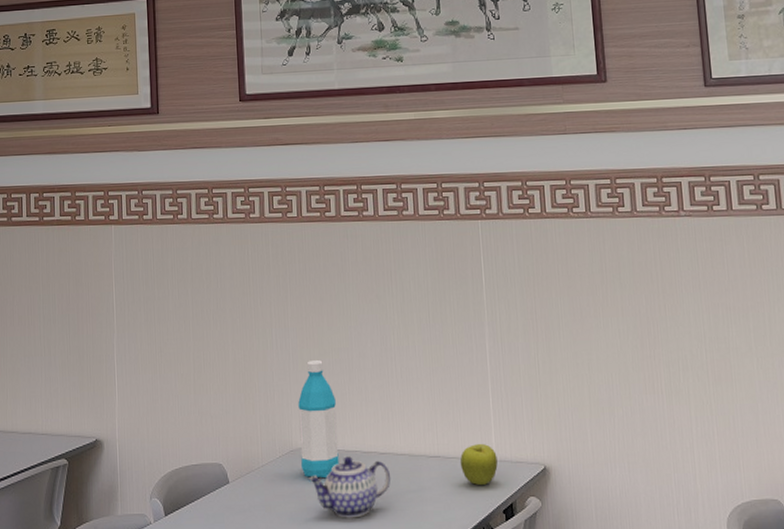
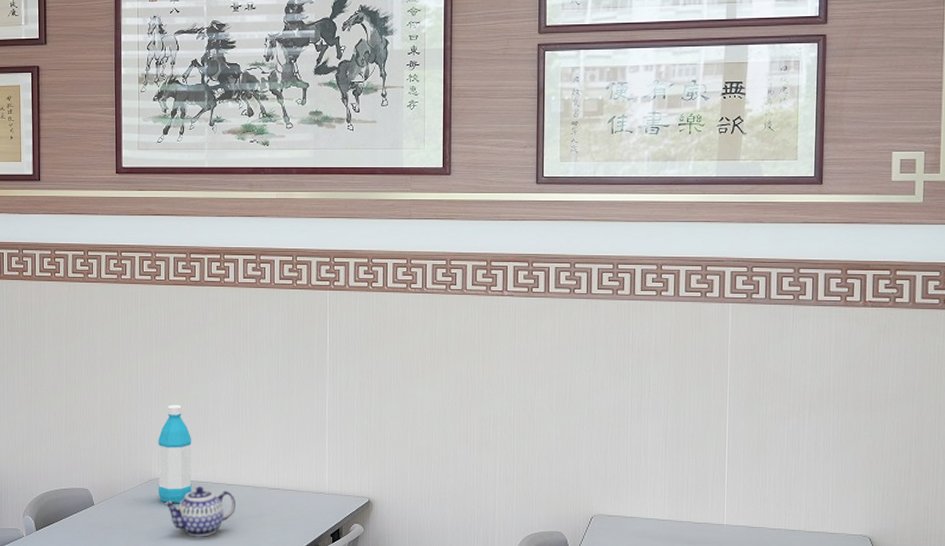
fruit: present [460,444,498,486] -> none [296,480,329,514]

